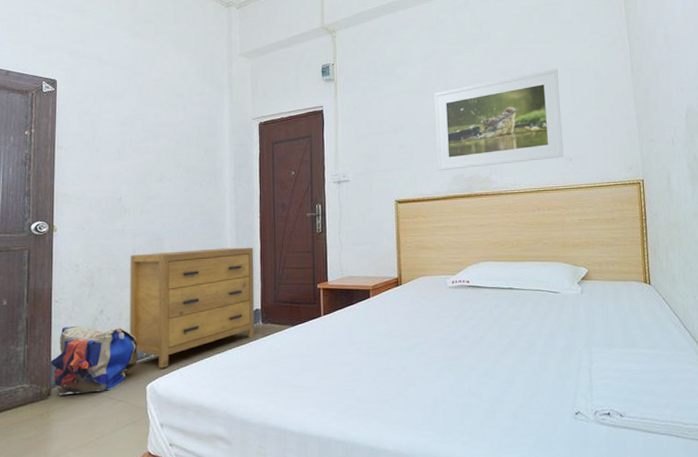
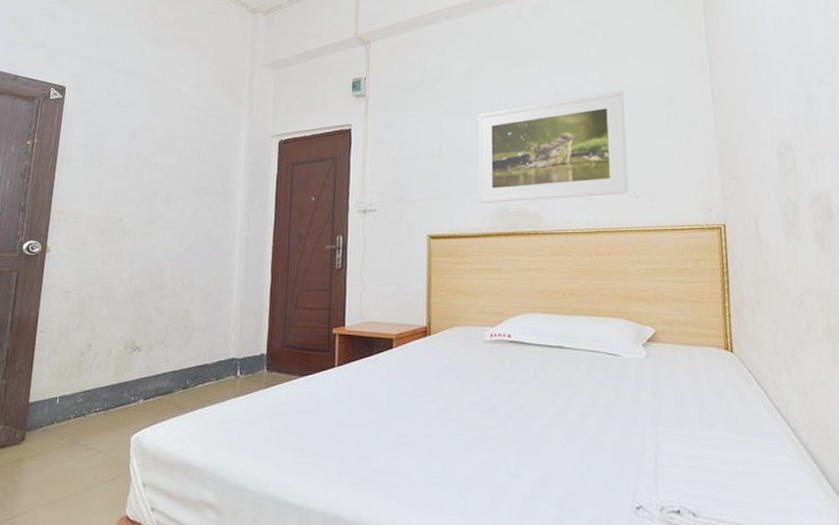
backpack: present [49,326,138,395] -> none [27,361,127,441]
dresser: present [129,247,255,369] -> none [117,280,264,417]

